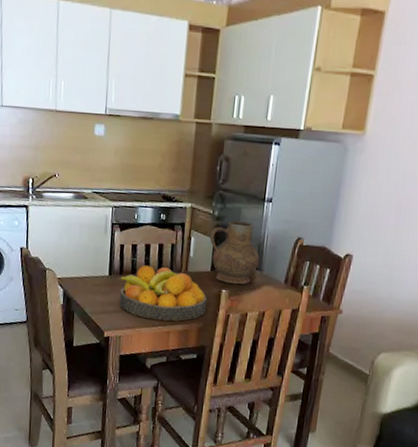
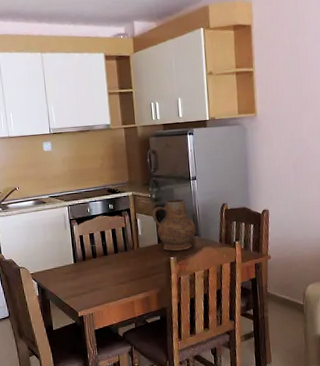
fruit bowl: present [119,265,208,322] -> none [83,248,161,294]

